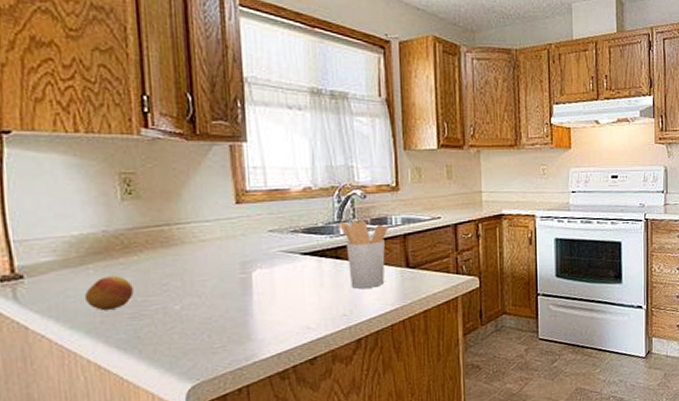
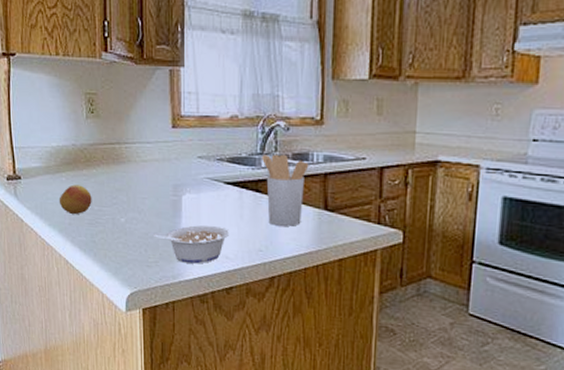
legume: none [219,298,311,342] -> present [154,225,230,264]

